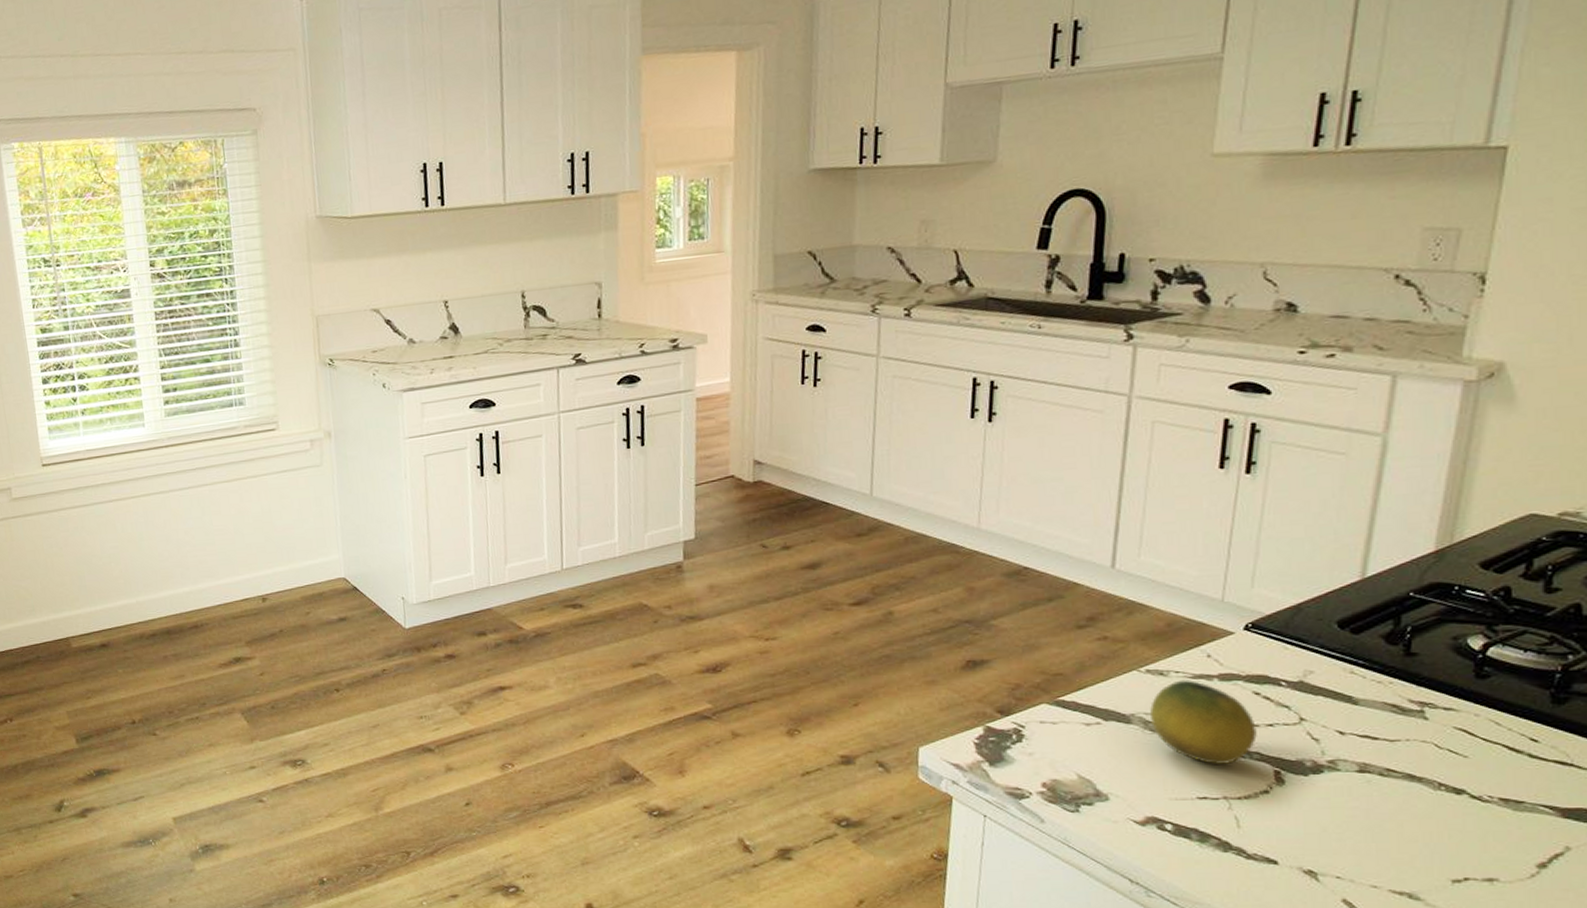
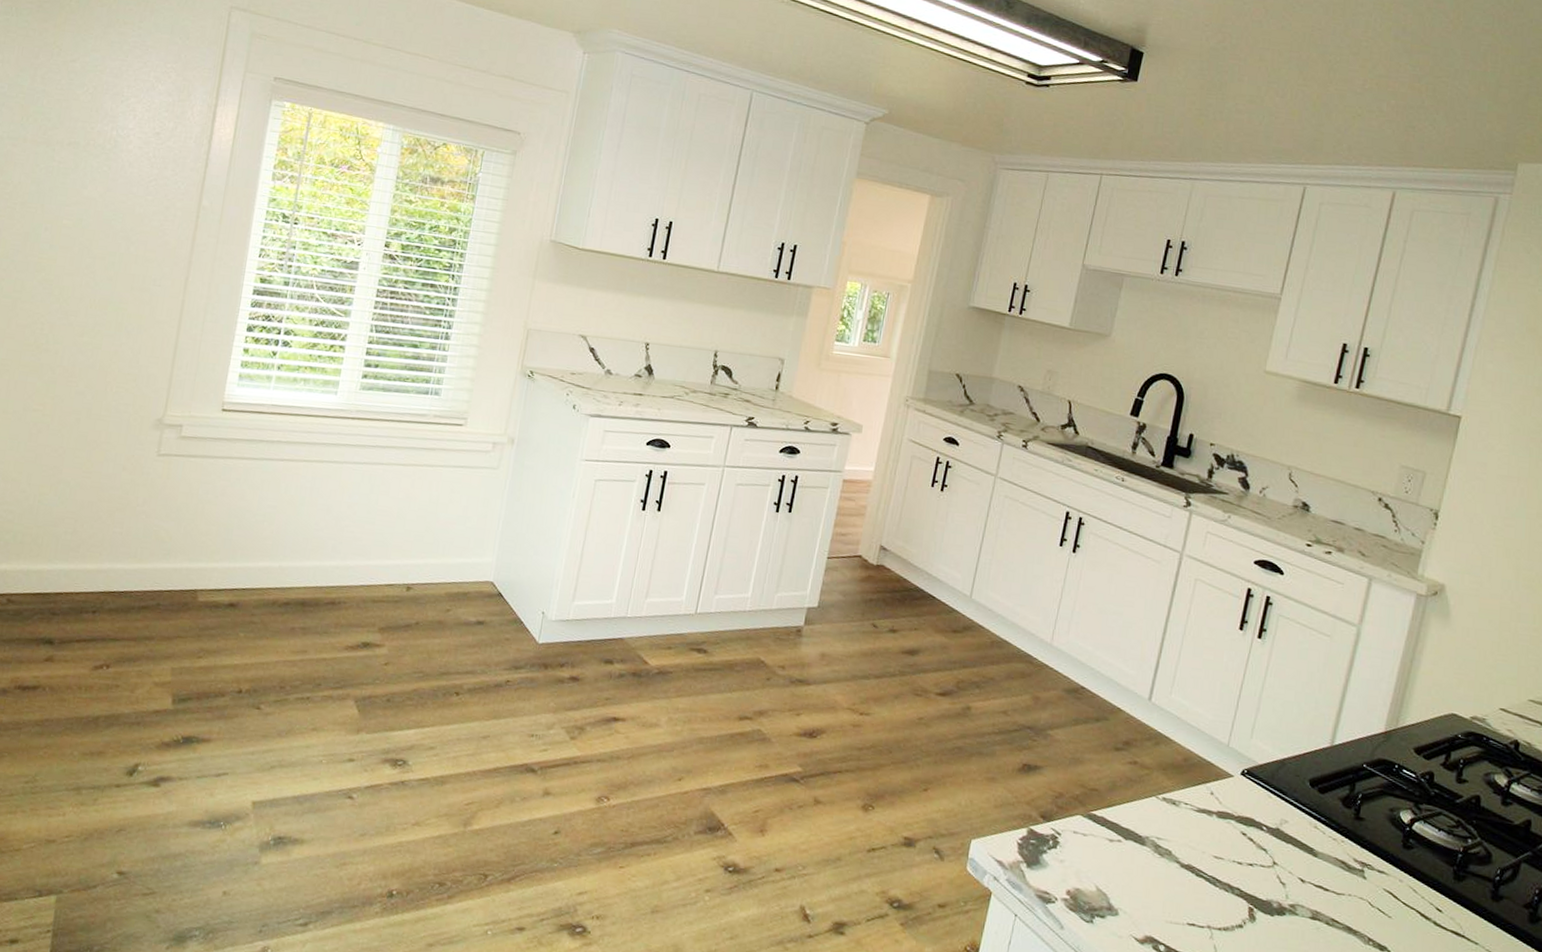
fruit: present [1149,680,1257,764] -> none [1160,811,1240,895]

